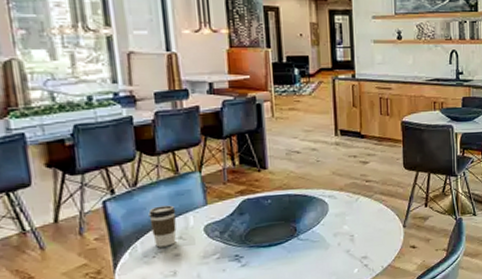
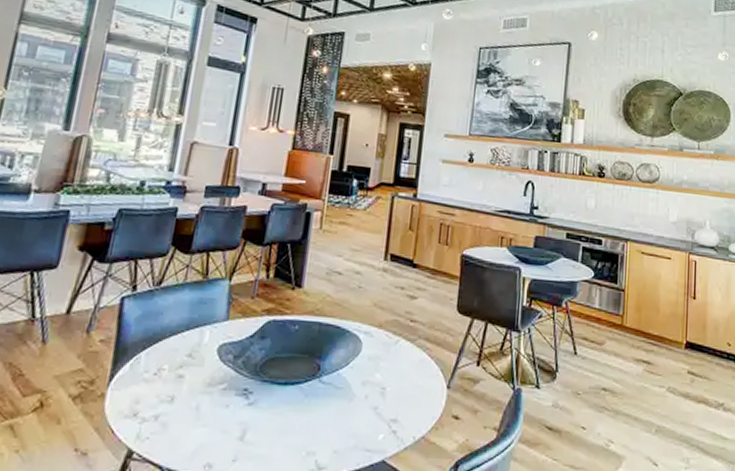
coffee cup: present [148,205,177,248] -> none [161,312,194,364]

